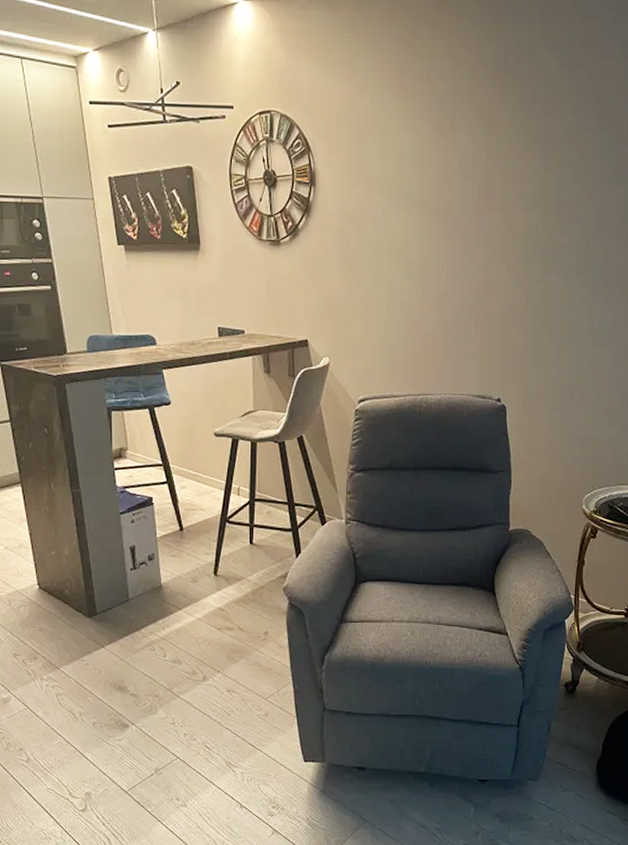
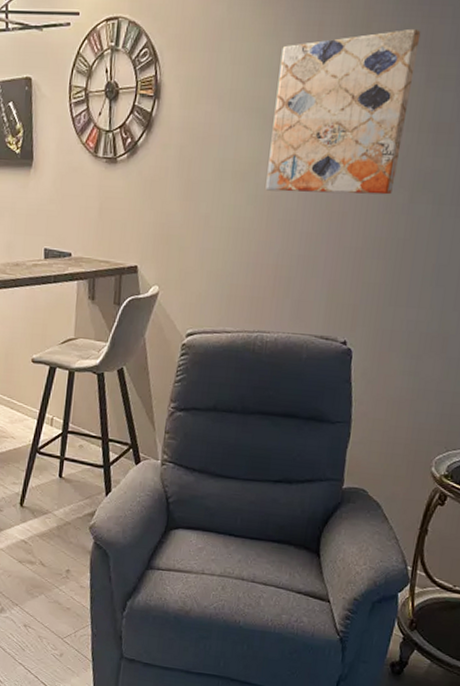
wall art: none [418,123,538,268] -> present [266,28,421,195]

